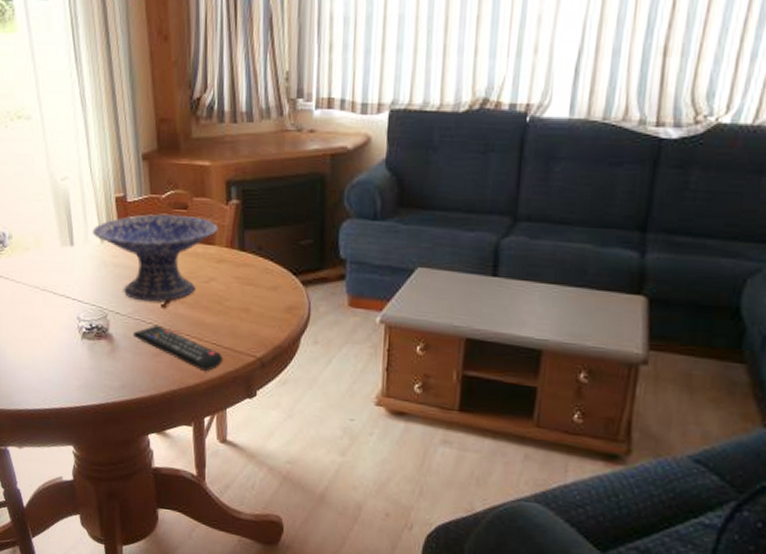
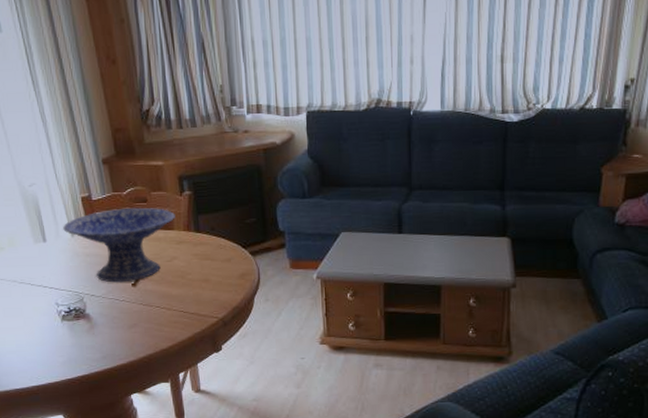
remote control: present [132,324,223,371] -> none [108,301,190,335]

